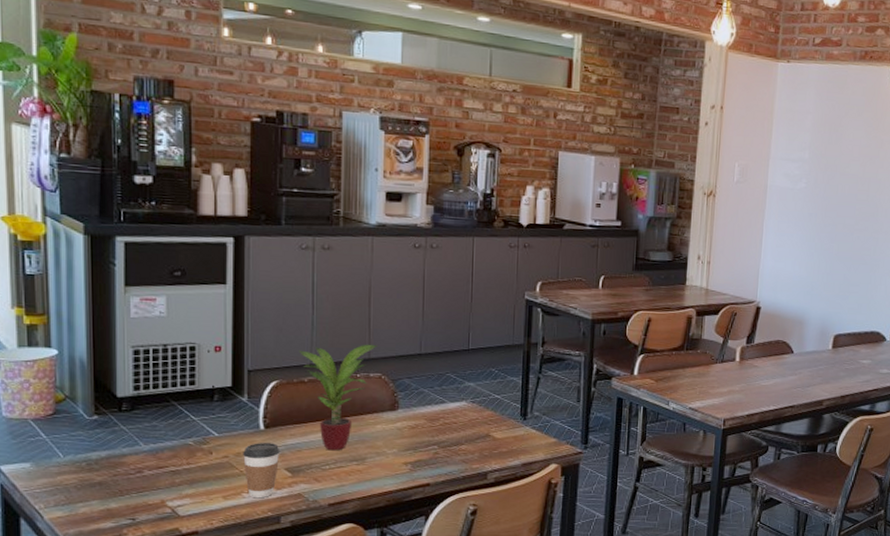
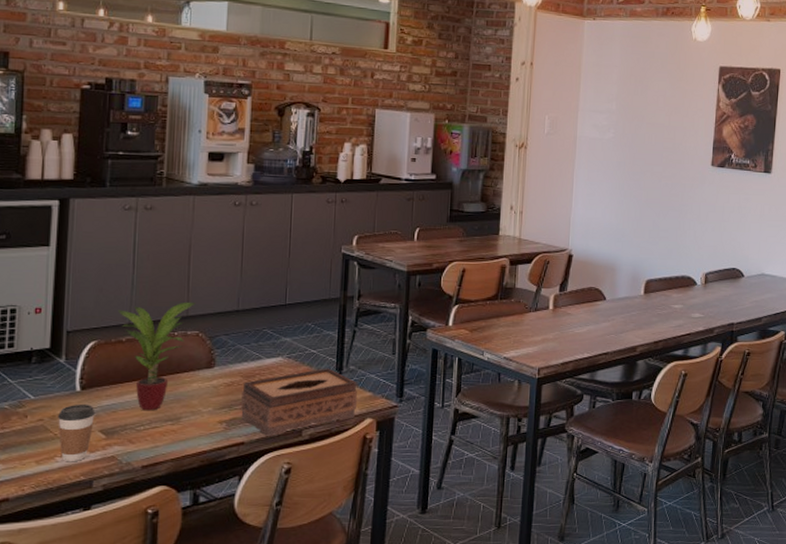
tissue box: none [426,413,542,479] -> present [241,368,357,437]

